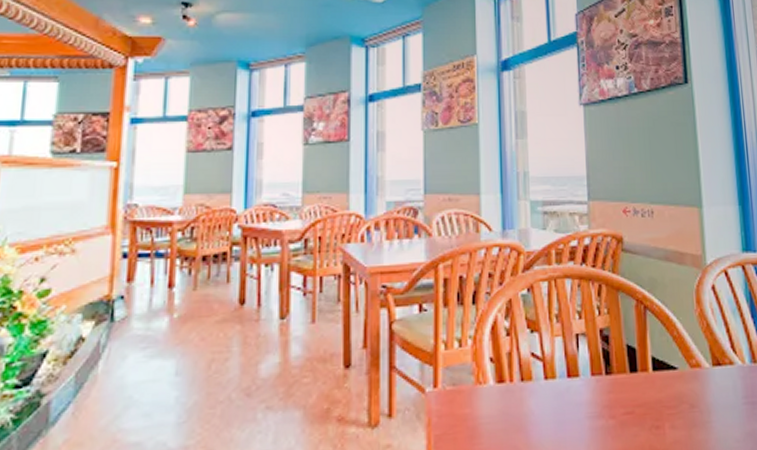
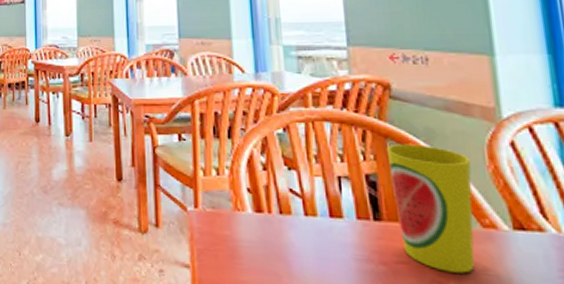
cup: none [618,294,684,416] -> present [386,143,475,274]

